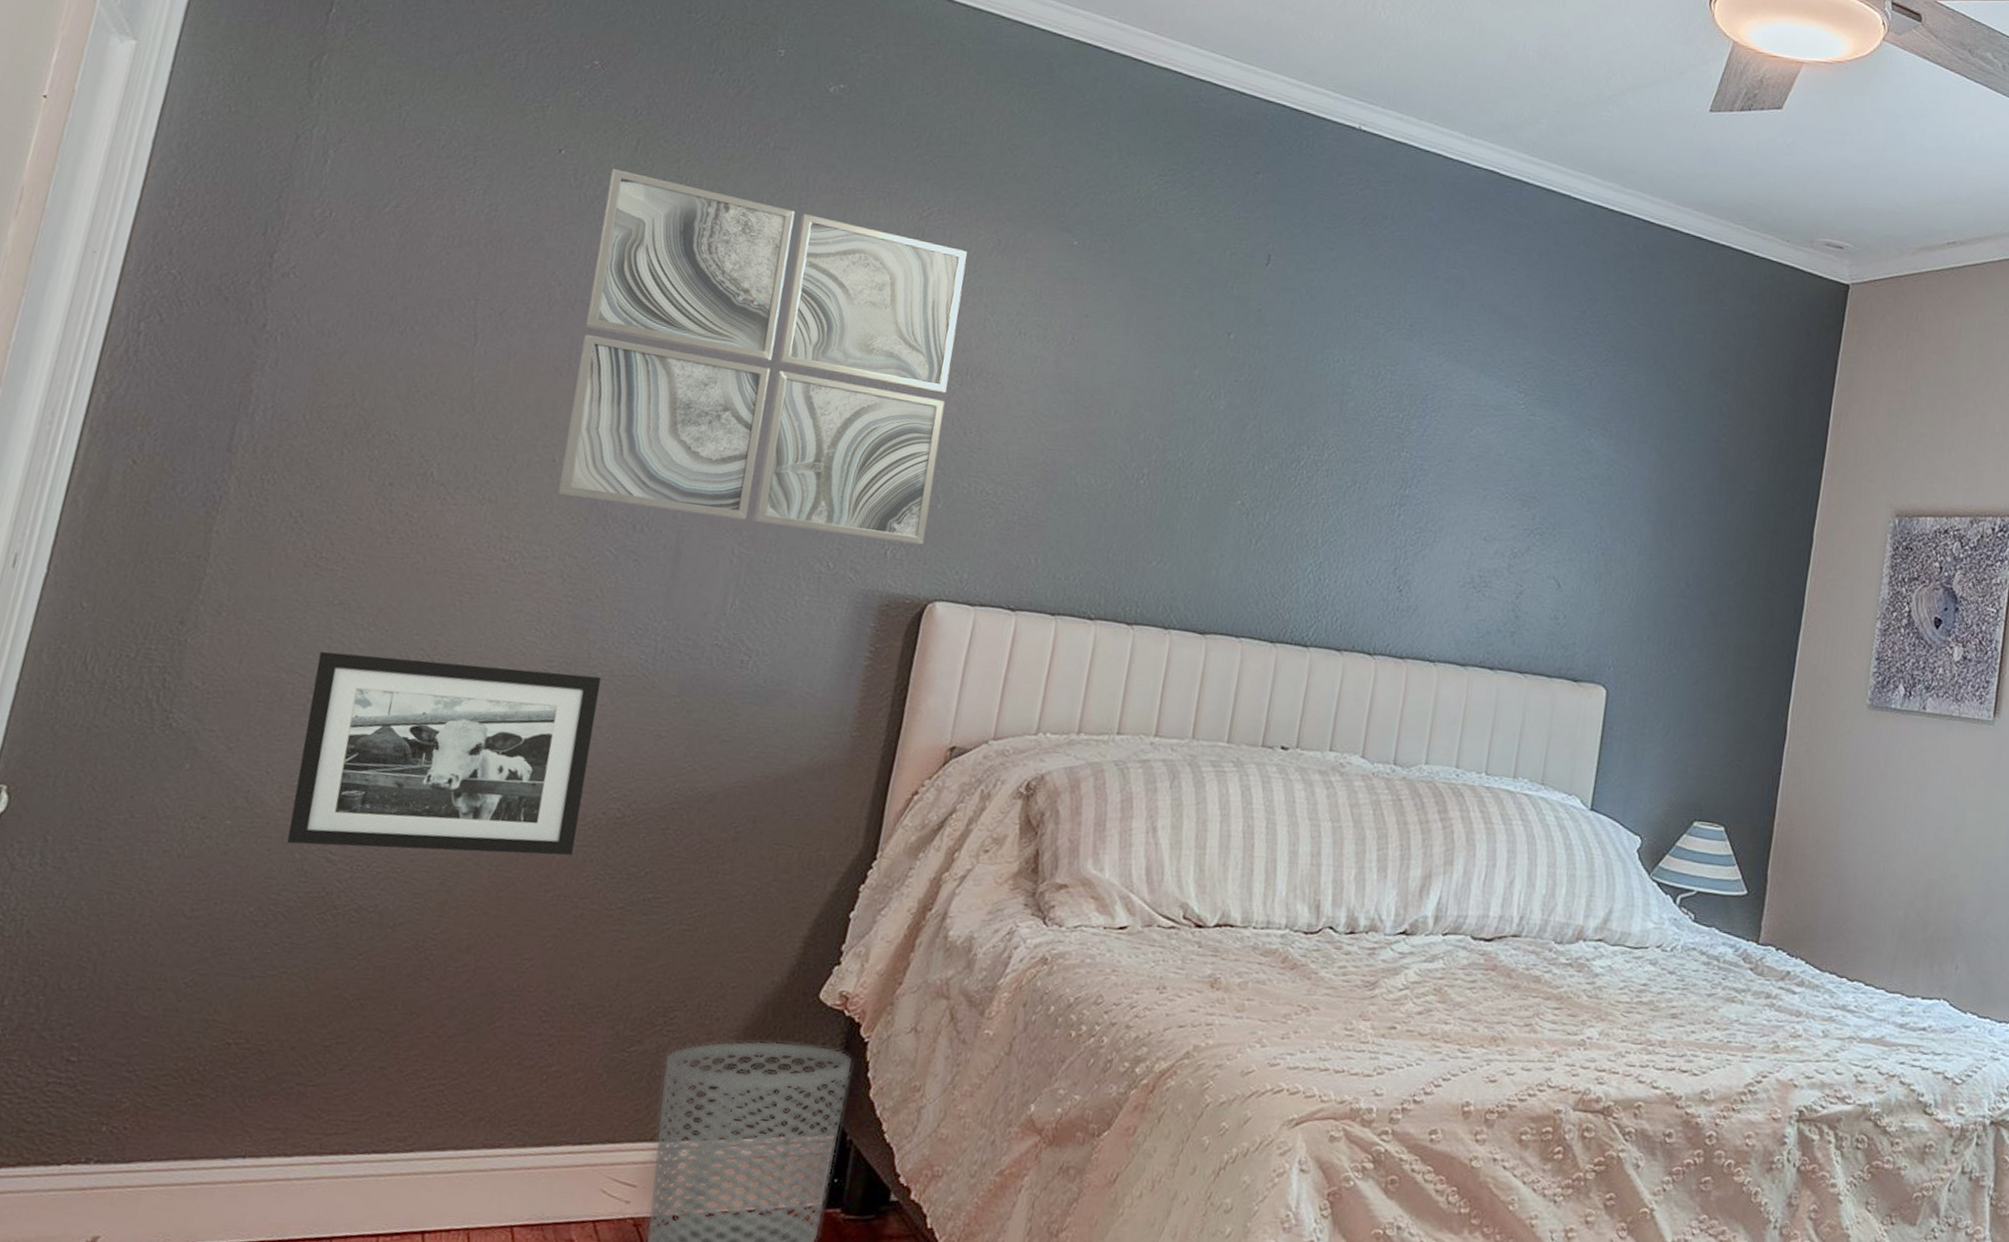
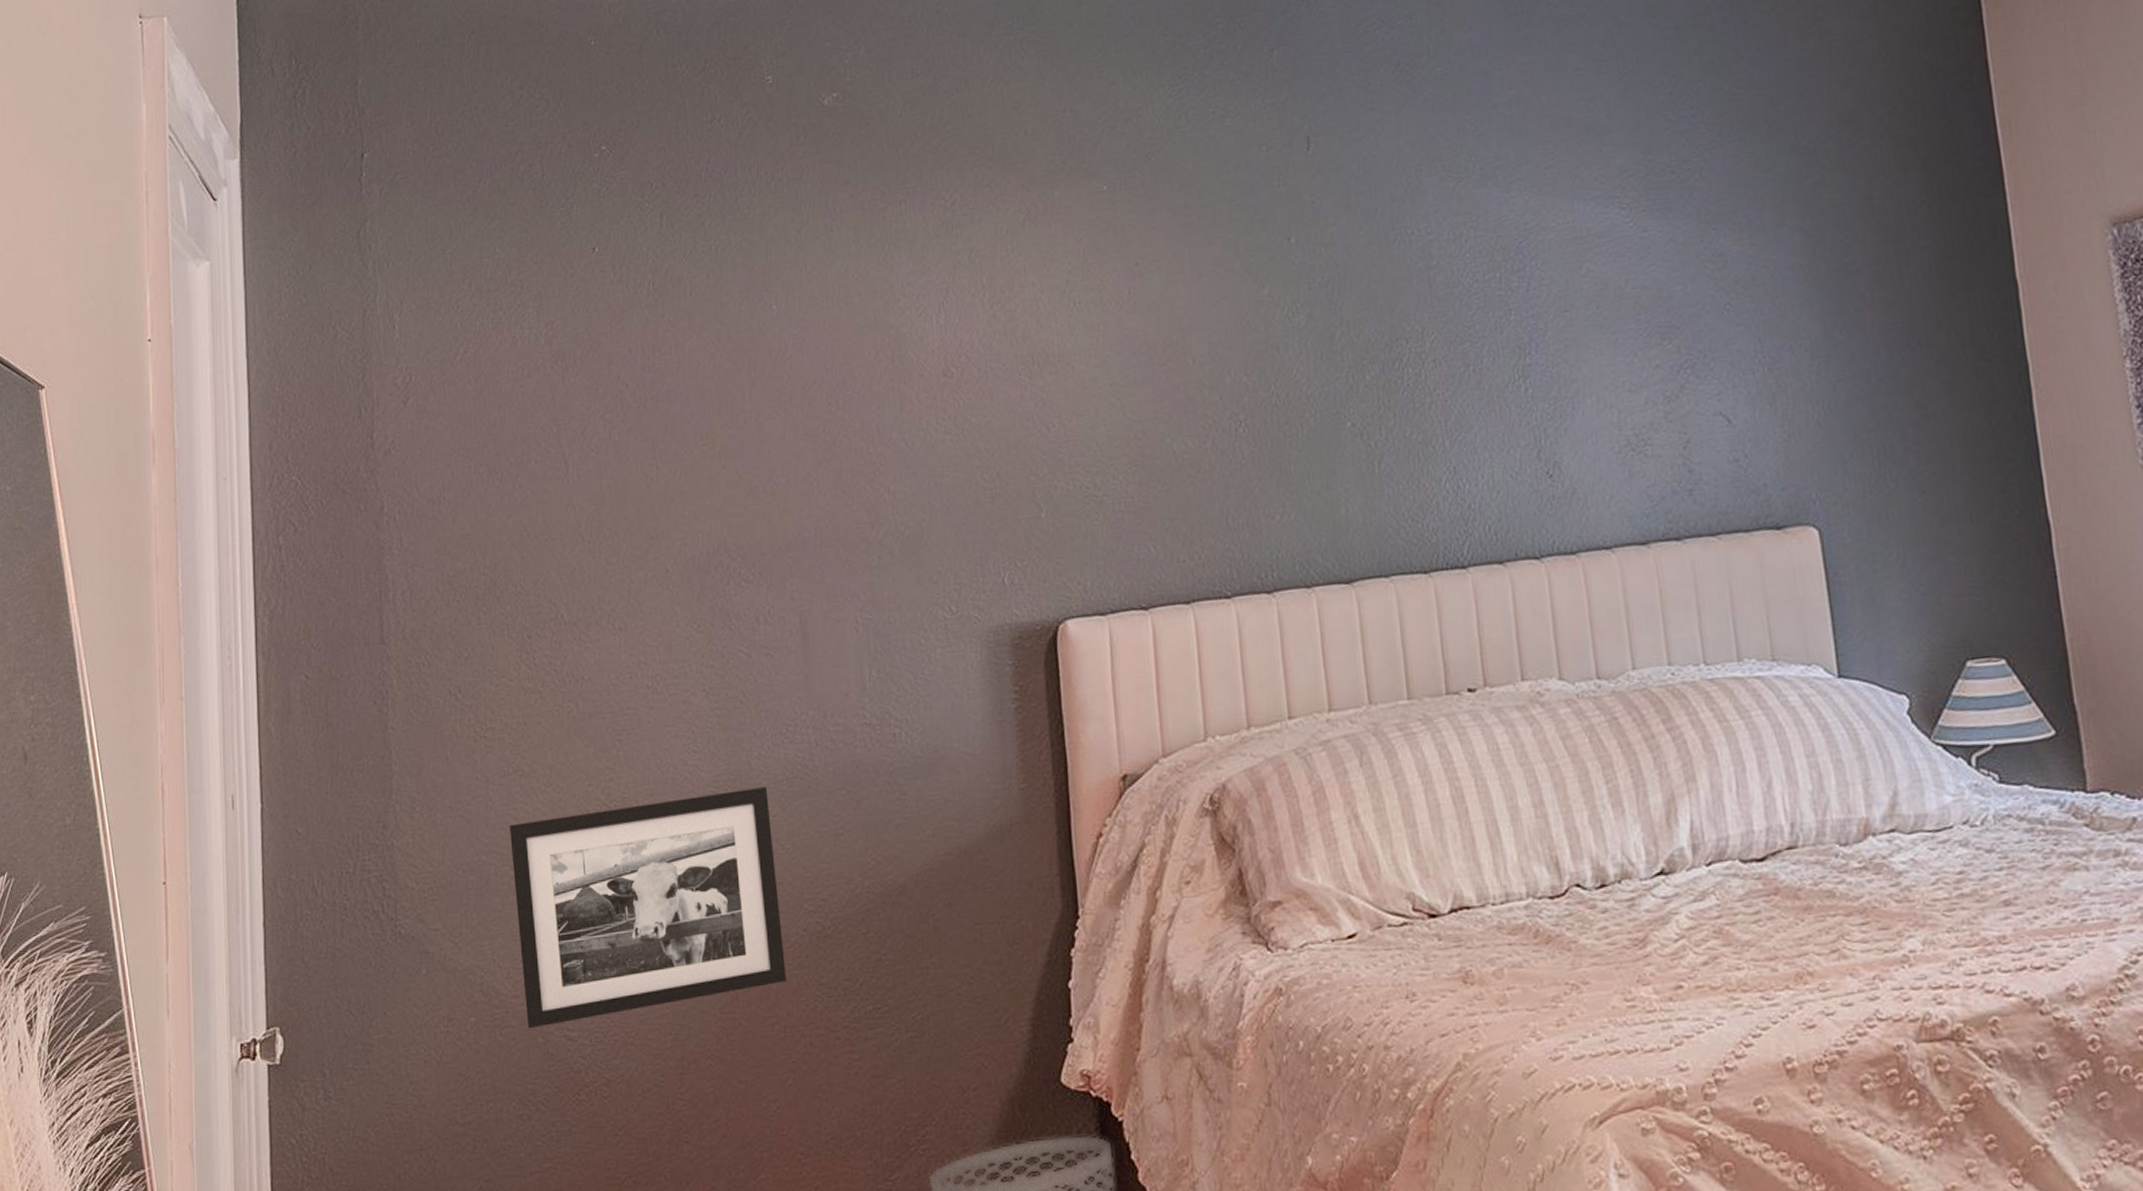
wall art: present [558,169,968,545] -> none [644,230,1038,605]

